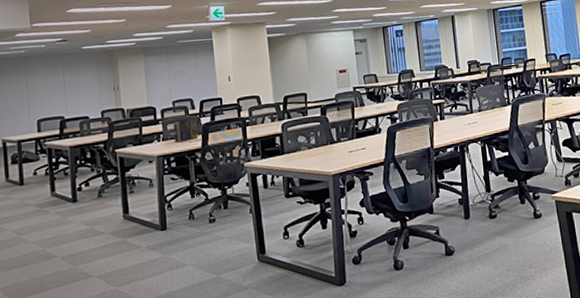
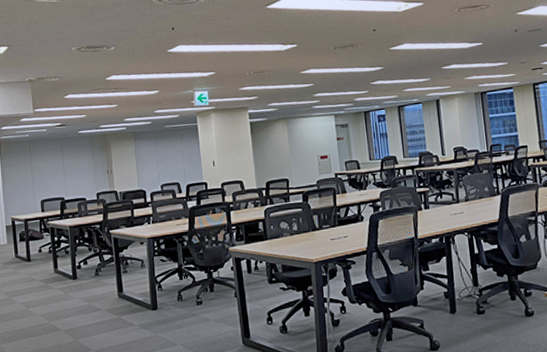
books: present [173,119,198,143] -> none [162,202,185,225]

